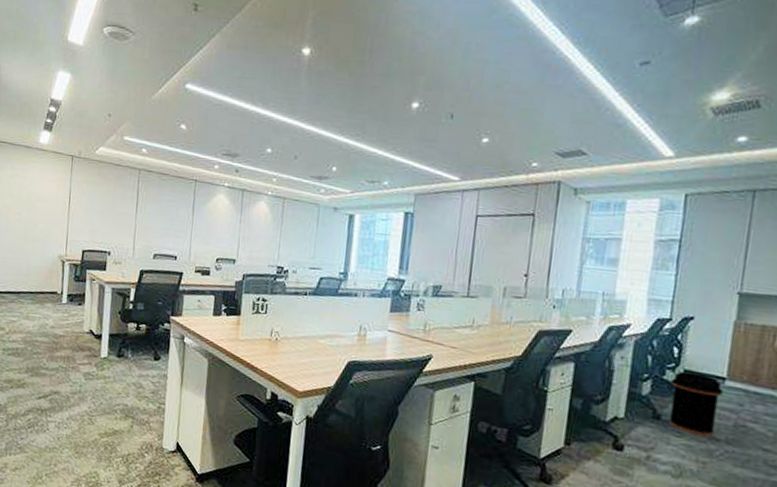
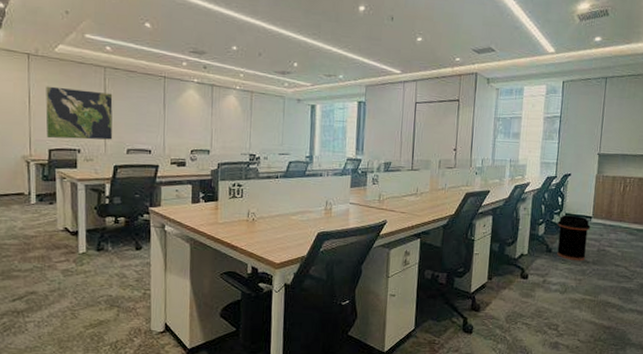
world map: none [81,187,145,244] -> present [45,86,113,140]

